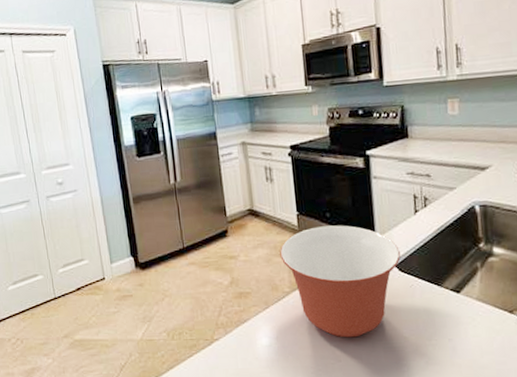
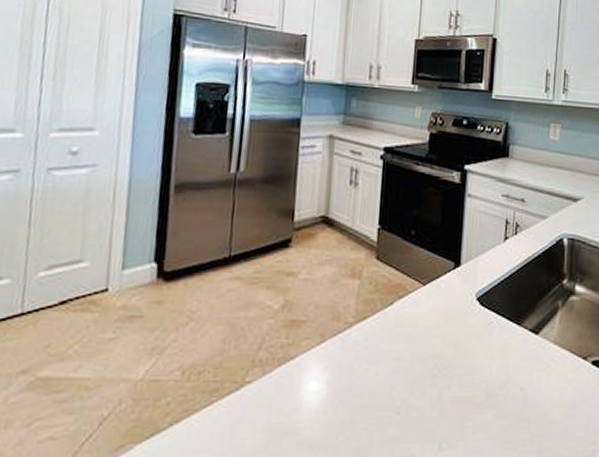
mixing bowl: present [280,225,400,338] -> none [350,245,484,384]

